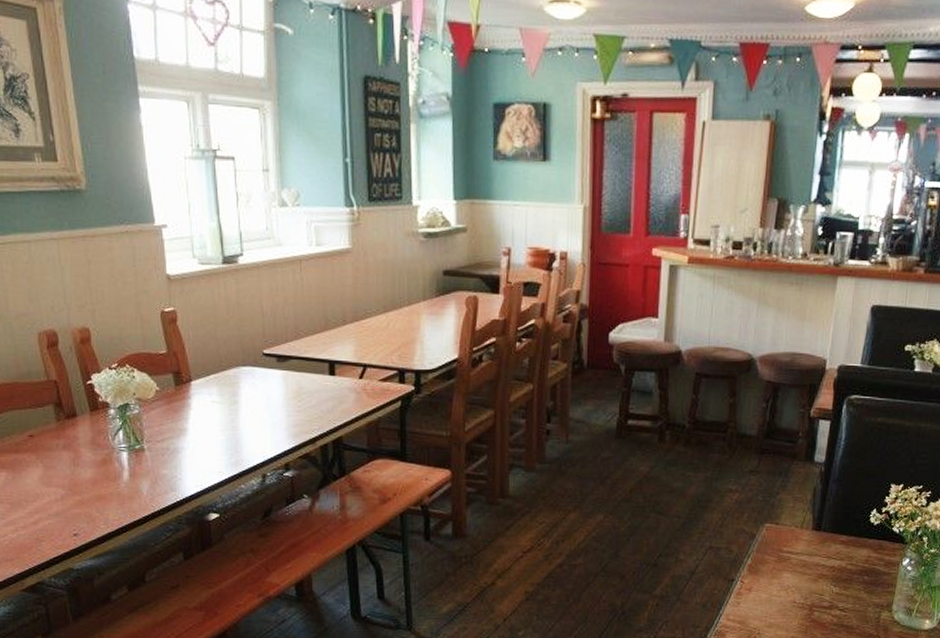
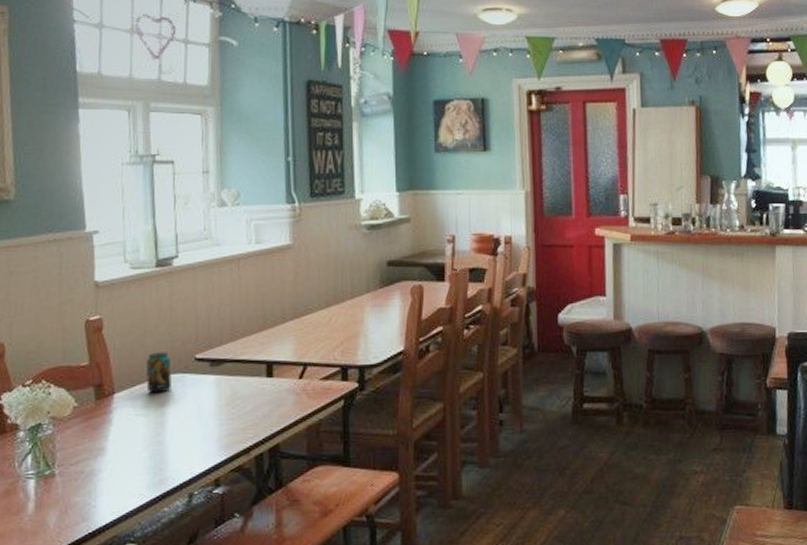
beverage can: none [218,345,243,383] -> present [145,352,172,394]

